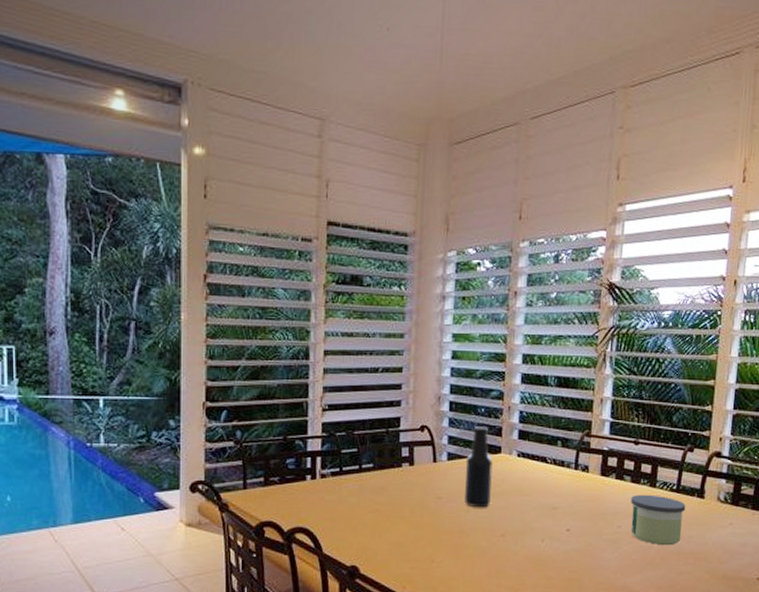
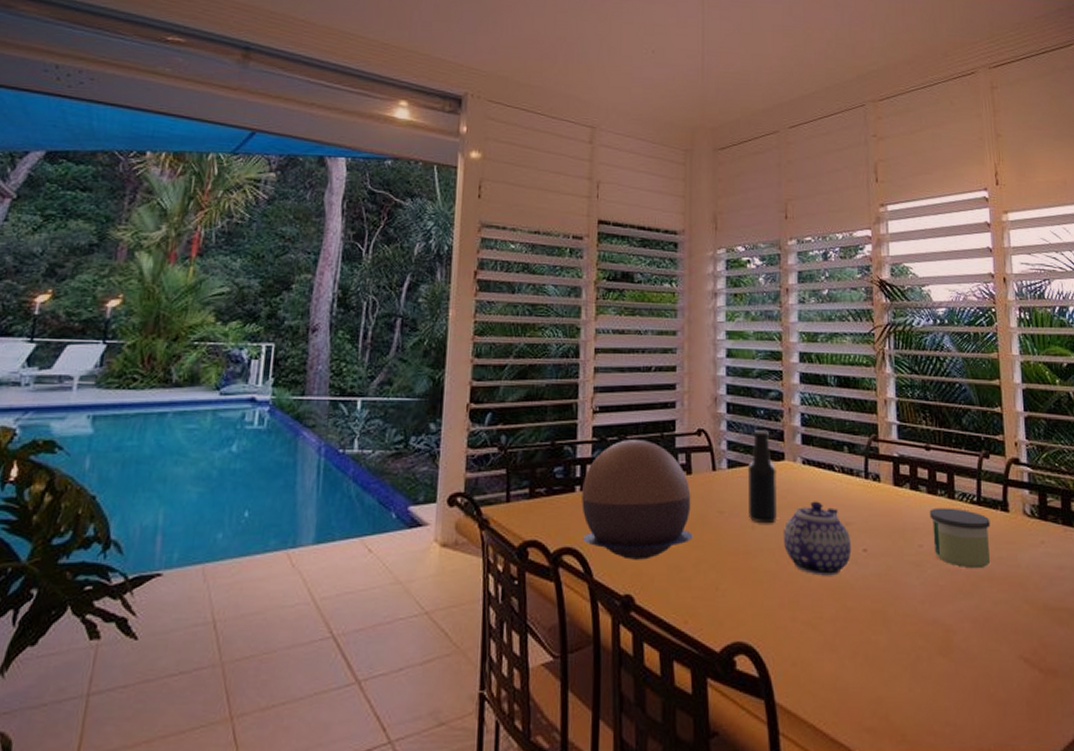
decorative bowl: none [312,435,413,537] -> present [582,440,693,560]
teapot: none [494,489,557,551] -> present [783,501,852,576]

